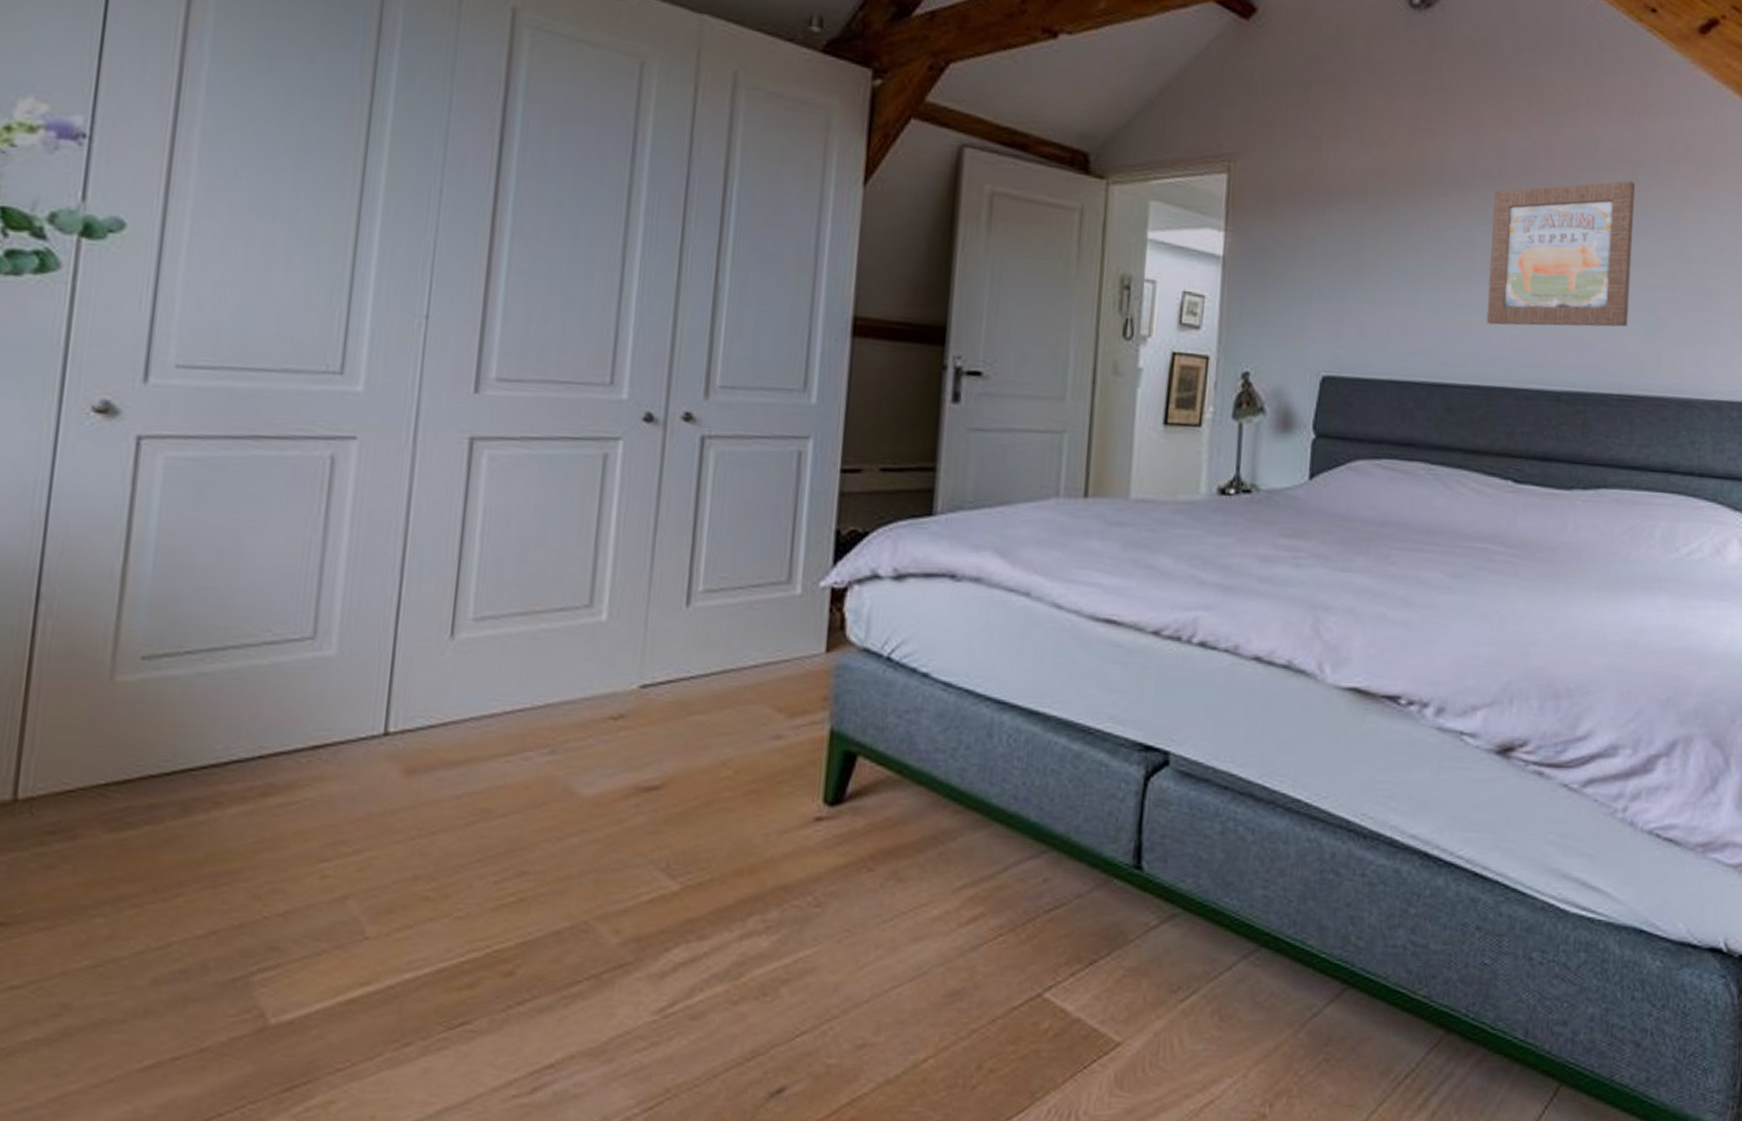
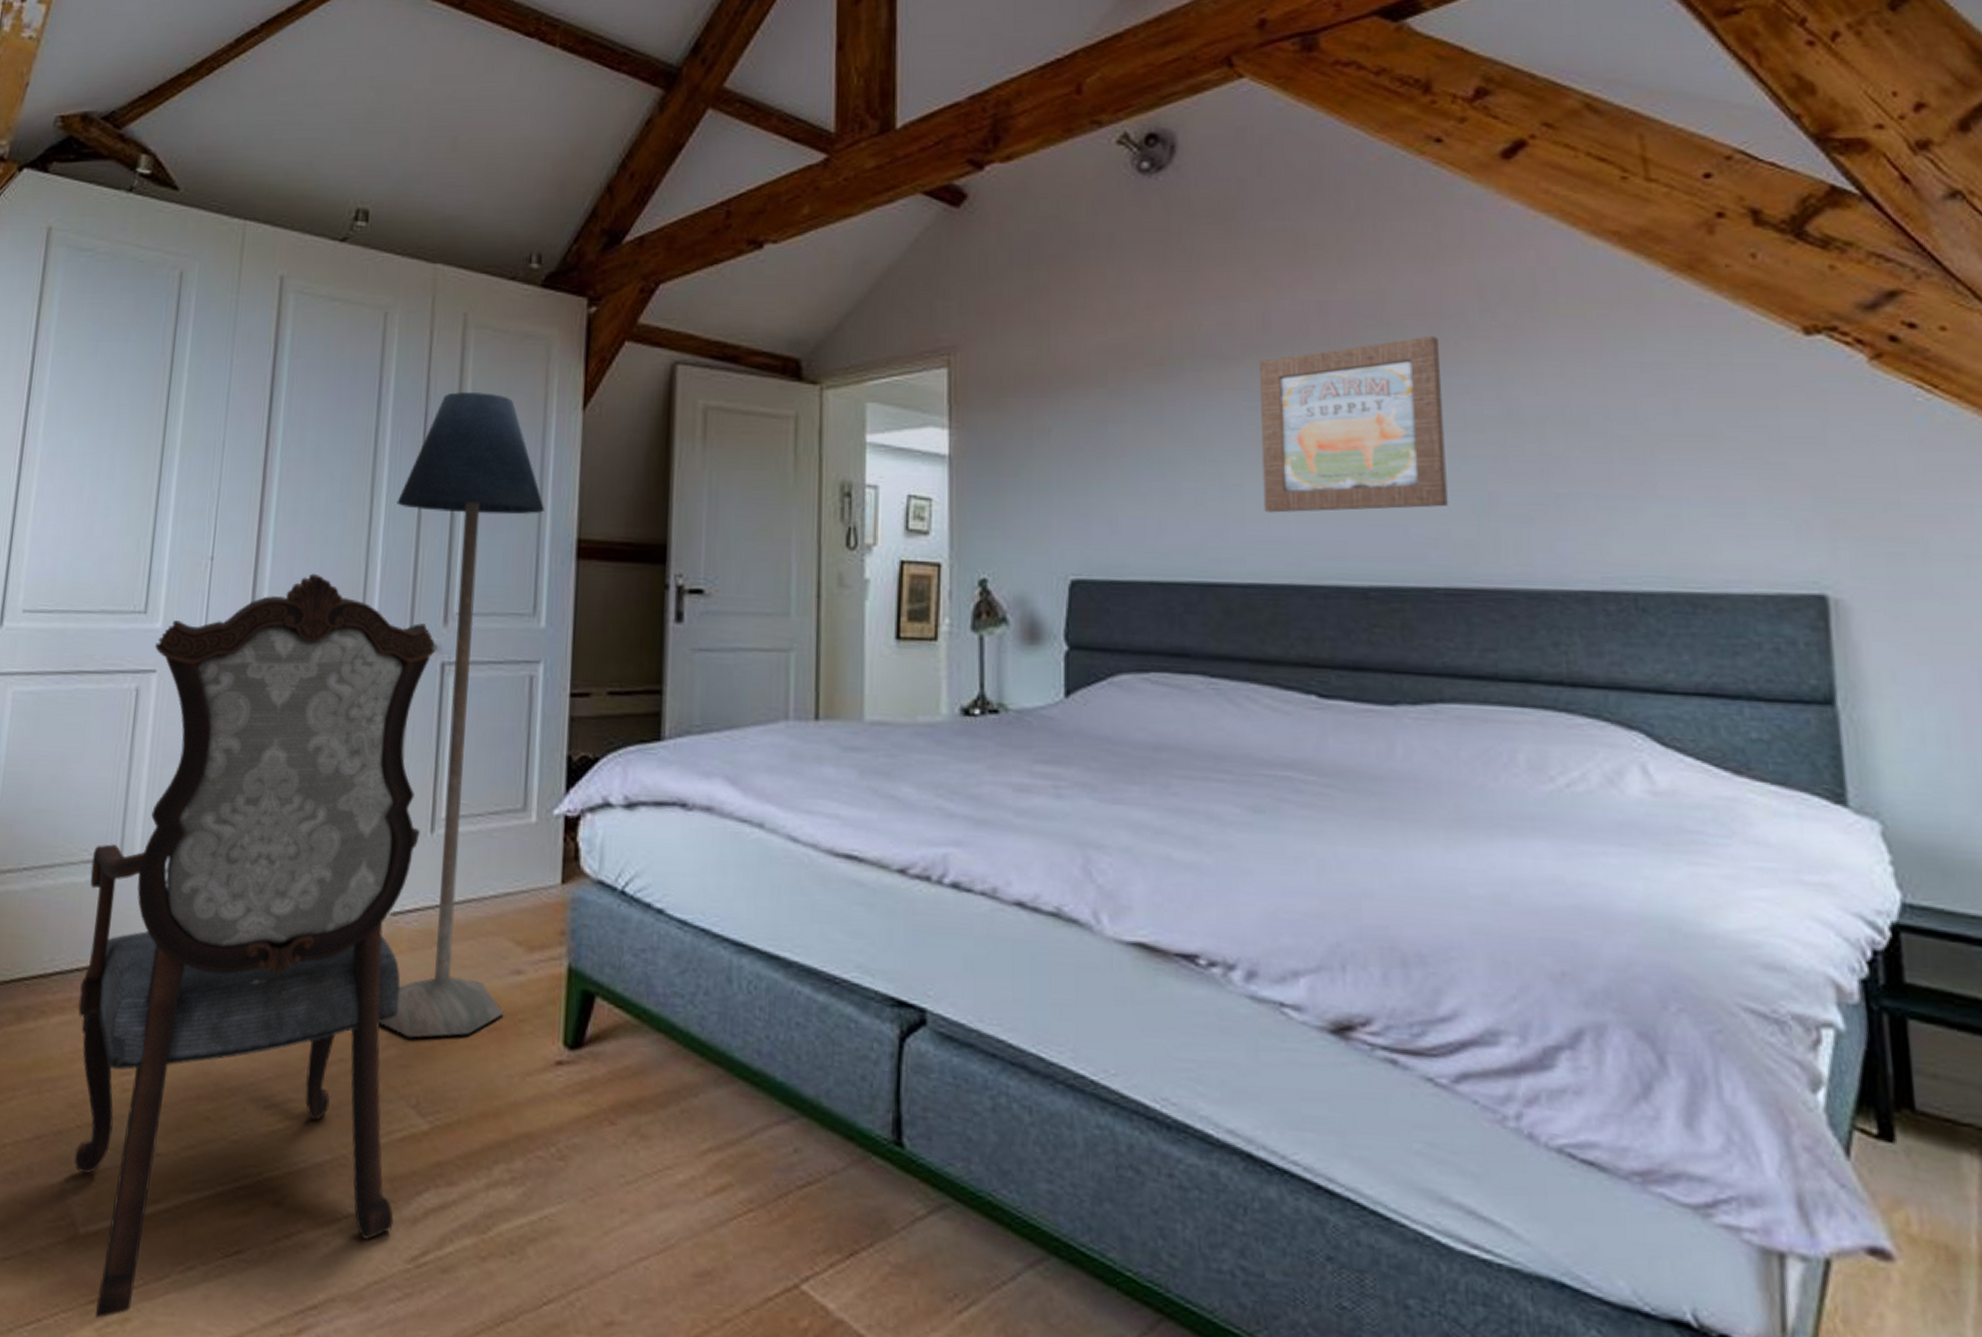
armchair: none [261,338,695,1105] -> present [74,573,436,1319]
floor lamp: none [625,155,820,805] -> present [378,391,545,1038]

